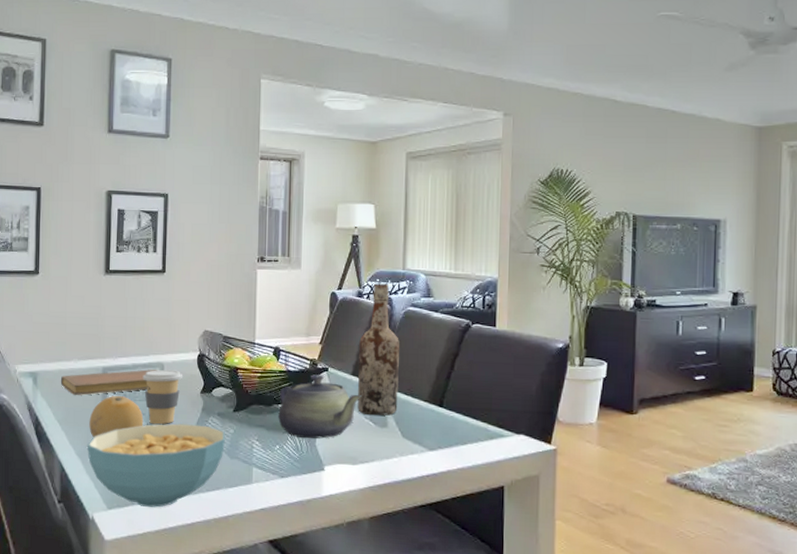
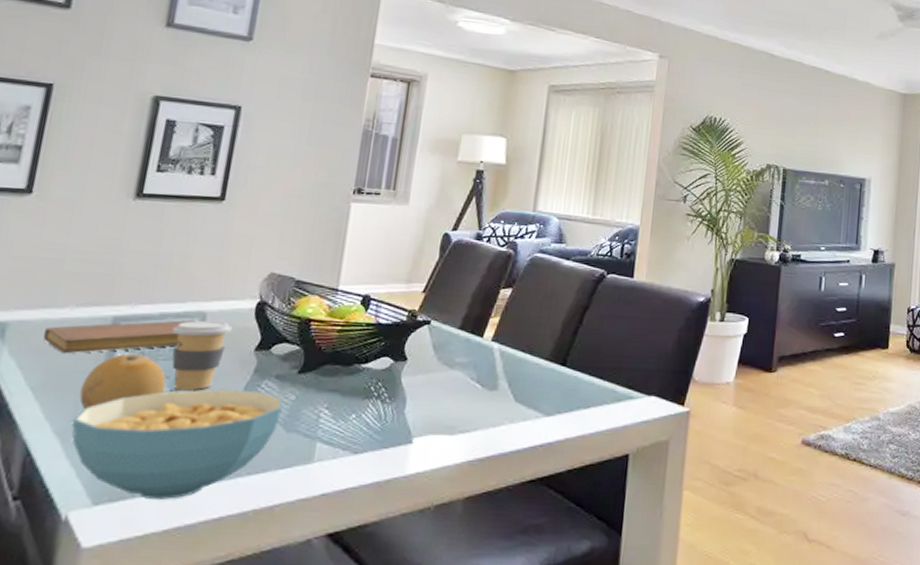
teapot: present [278,374,362,439] -> none [358,328,469,405]
wine bottle: present [358,283,400,416] -> none [463,225,522,377]

